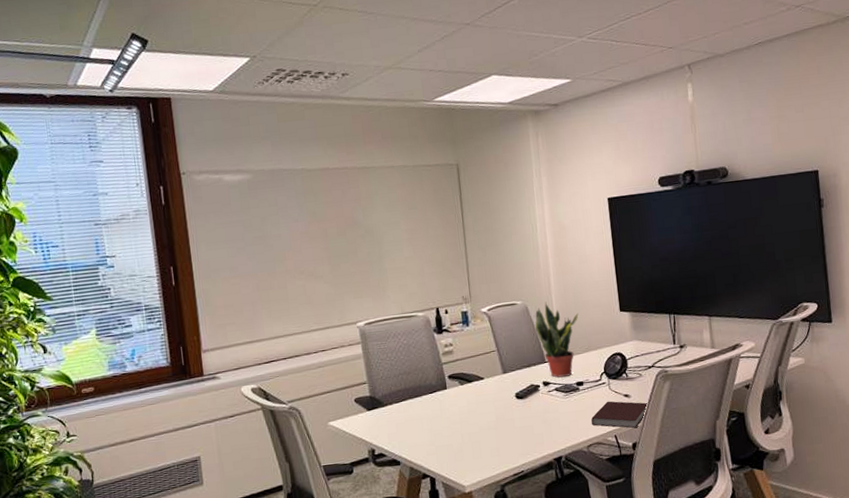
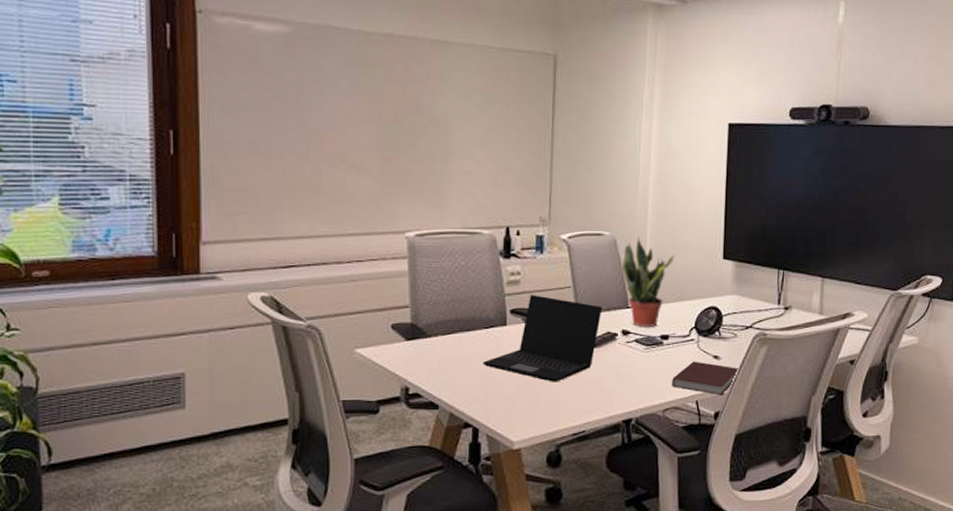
laptop: none [431,361,524,432] -> present [482,295,603,382]

